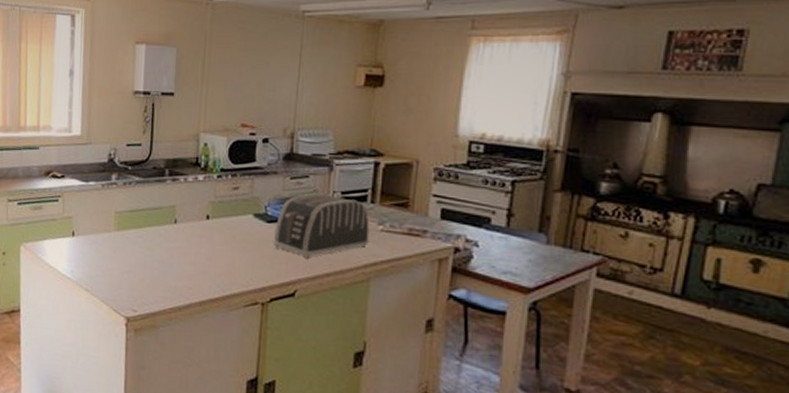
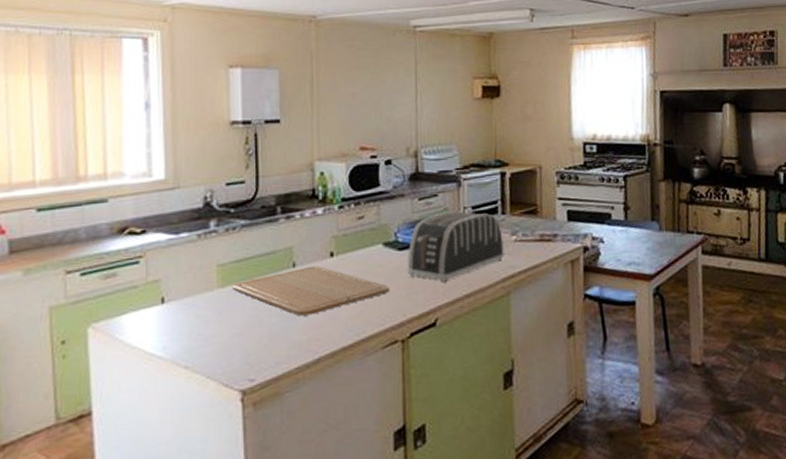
chopping board: none [125,224,255,267] -> present [232,265,389,316]

